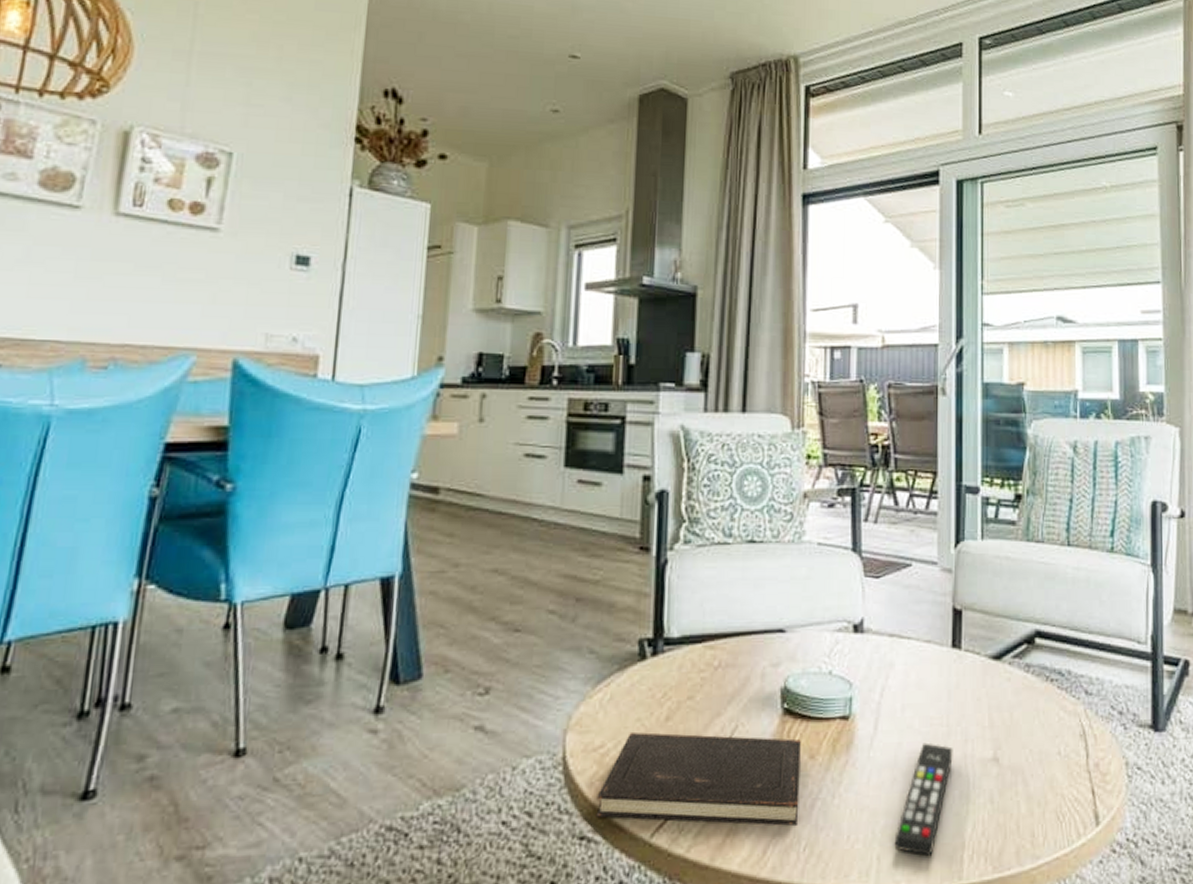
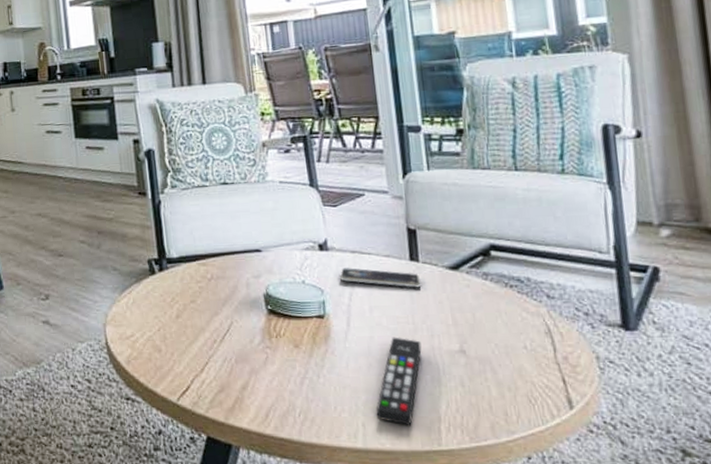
hardcover book: present [596,732,801,826] -> none [134,326,291,397]
smartphone: none [873,655,961,682] -> present [340,268,422,288]

